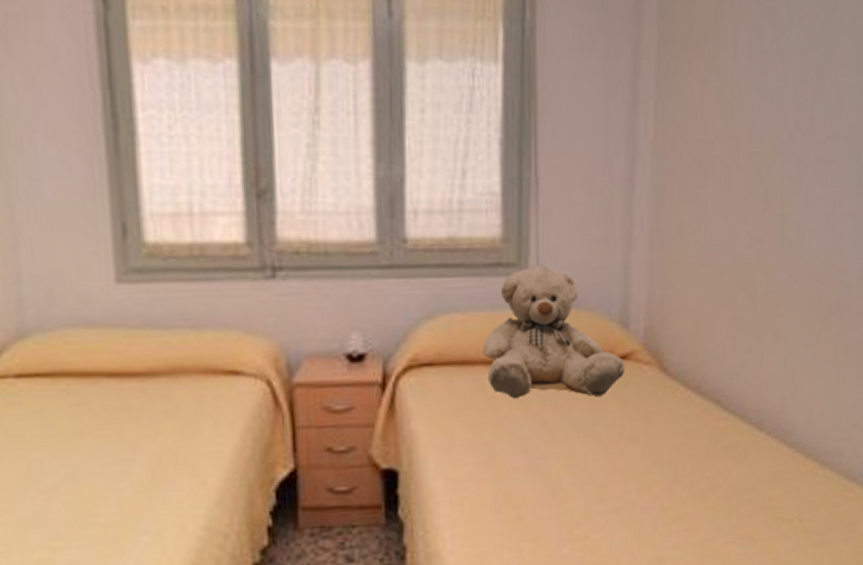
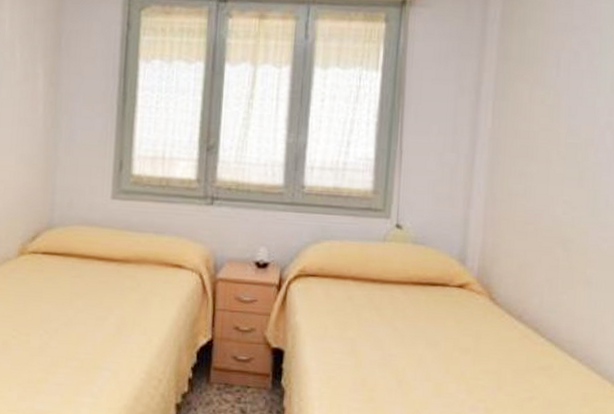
teddy bear: present [482,265,626,399] -> none [352,211,462,314]

